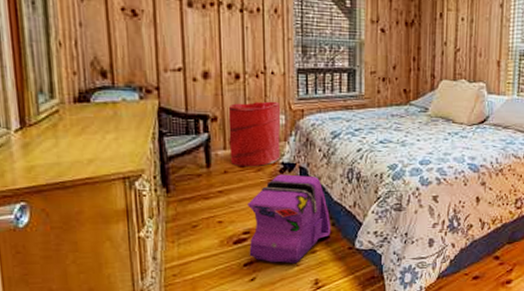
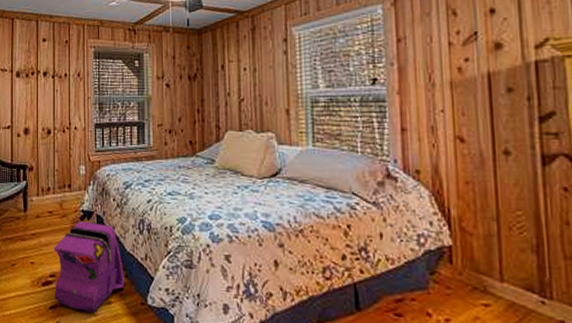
laundry hamper: present [228,101,281,167] -> none [41,153,82,213]

